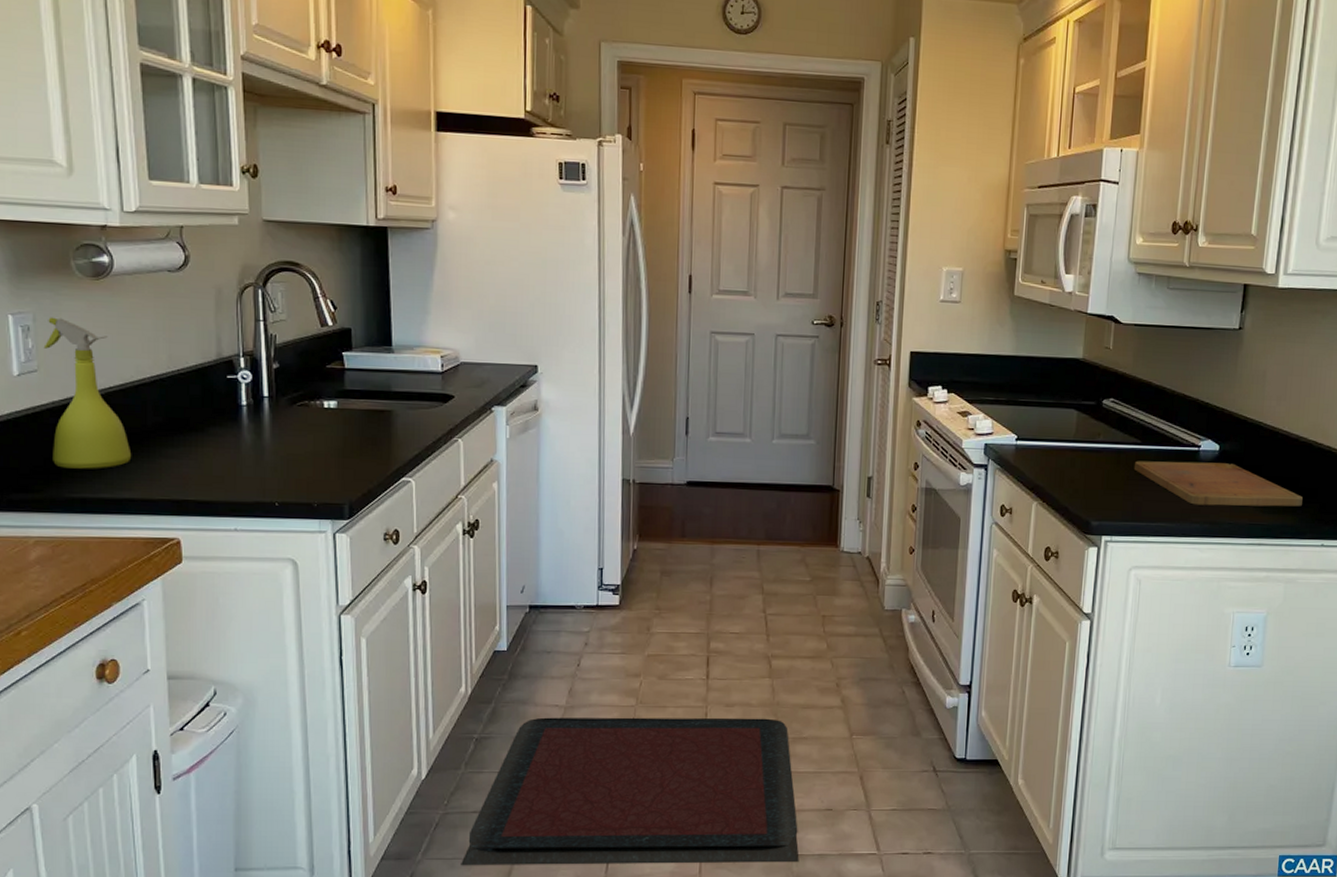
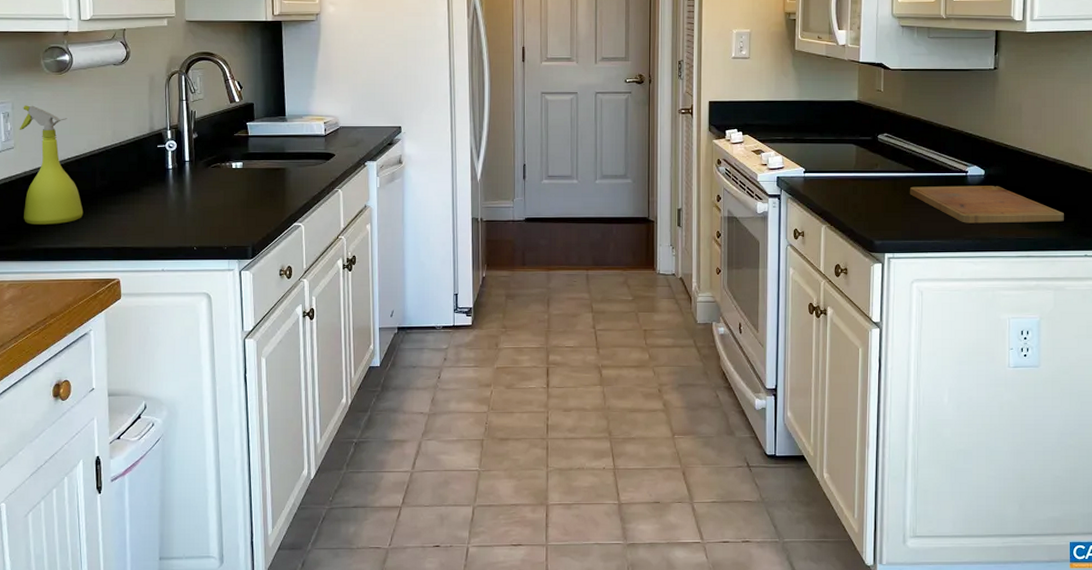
doormat: present [461,717,799,866] -> none [344,421,633,555]

